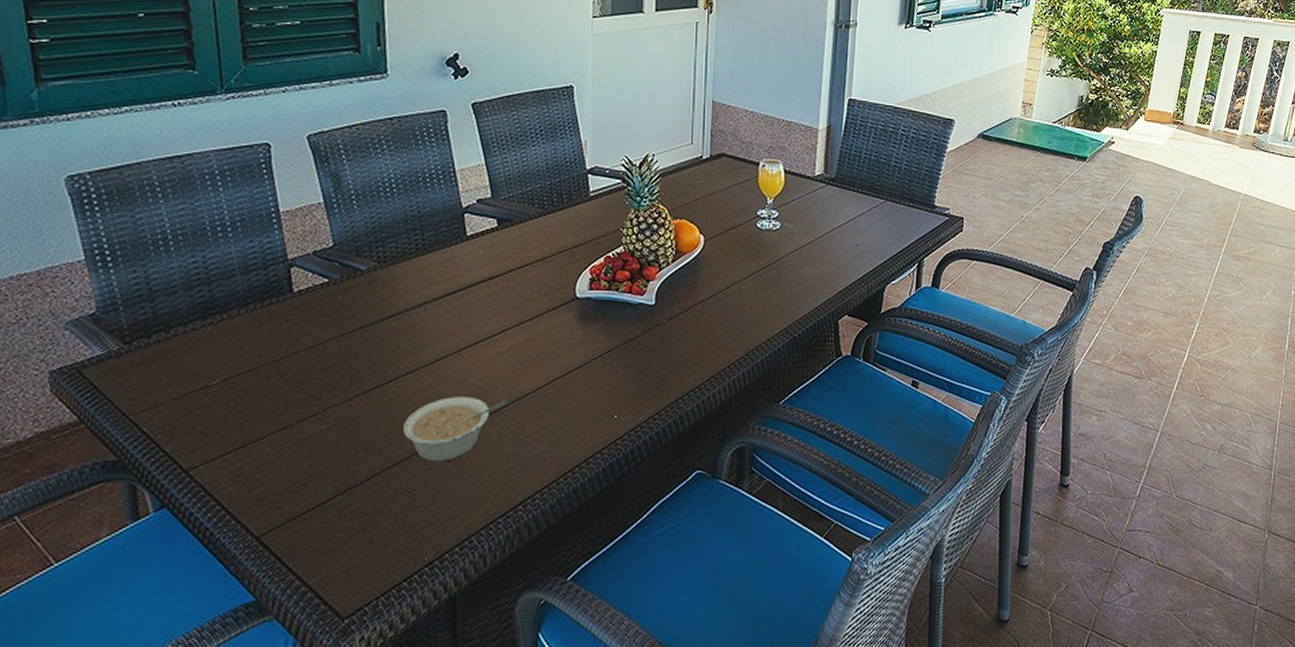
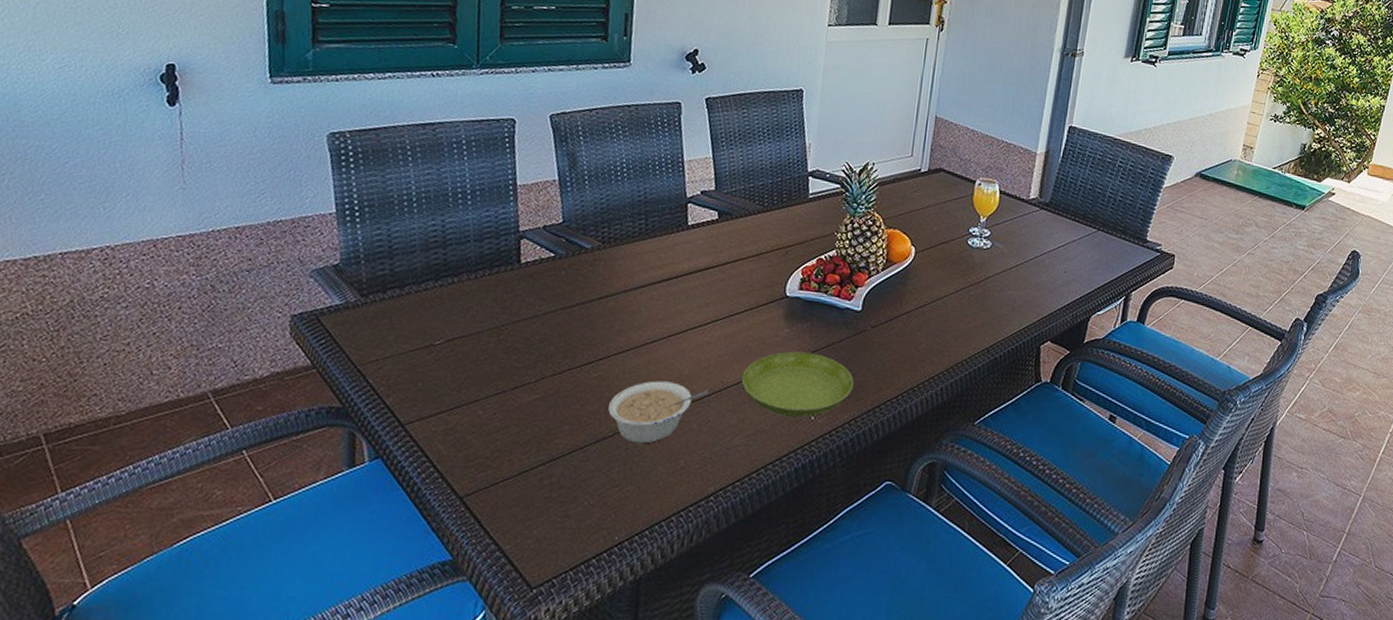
saucer: none [539,352,654,418] -> present [741,351,854,418]

